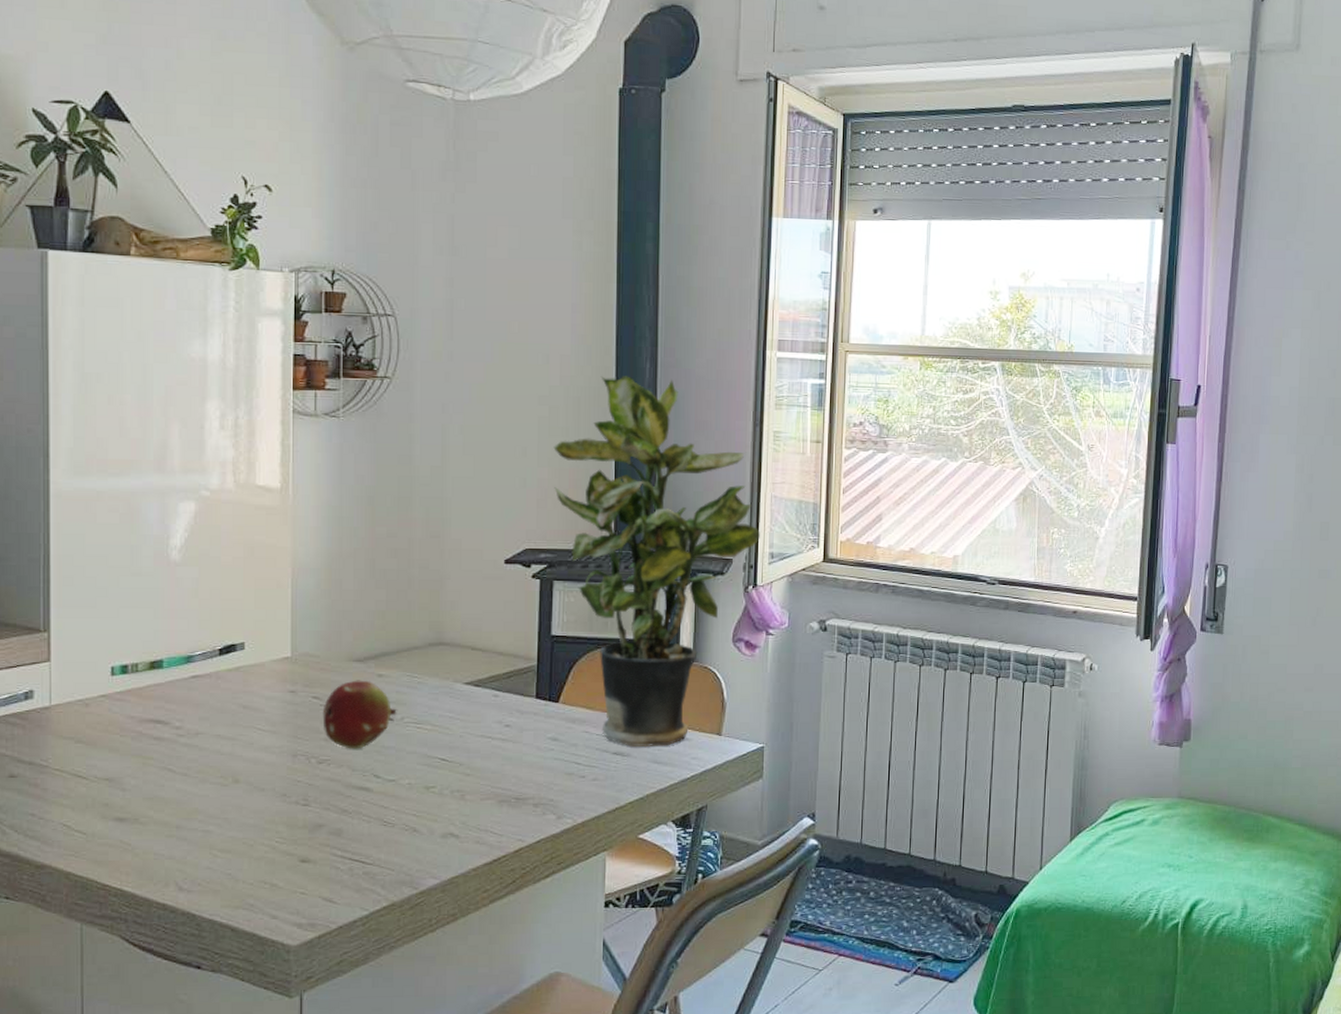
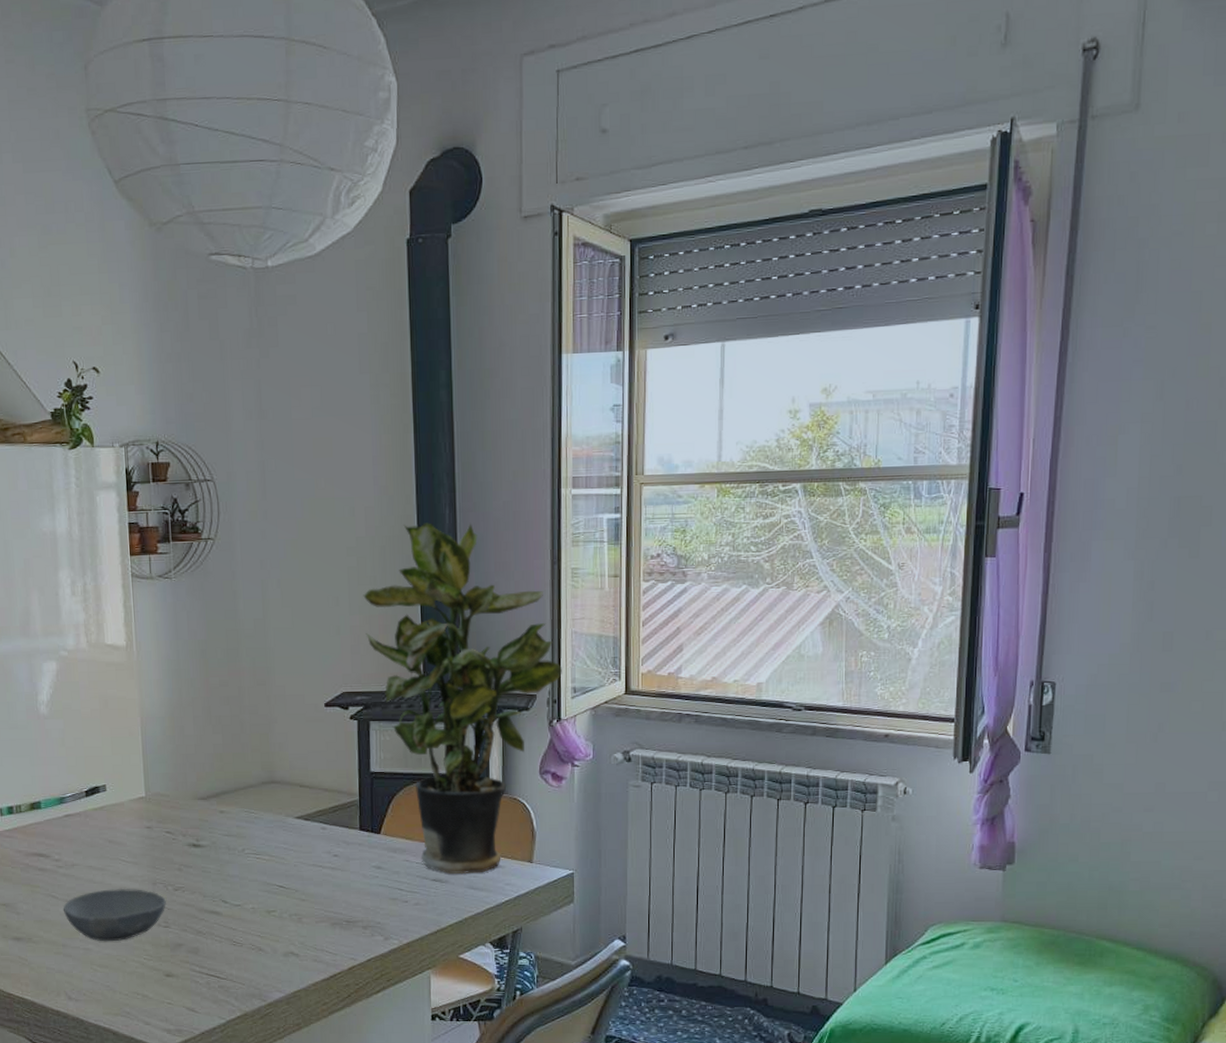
bowl: none [180,760,307,823] -> present [63,888,166,942]
fruit: present [322,680,398,749] -> none [175,816,239,878]

